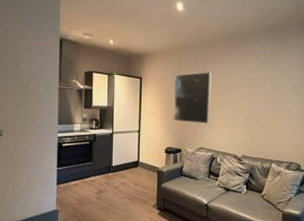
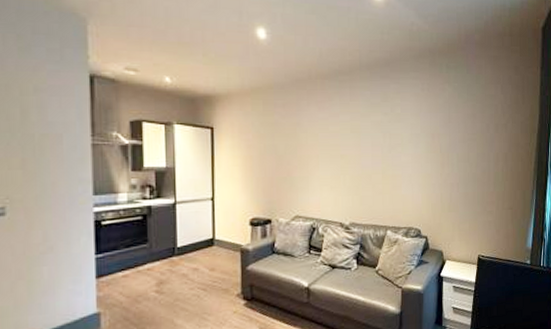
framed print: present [173,72,212,124] -> none [258,118,309,186]

